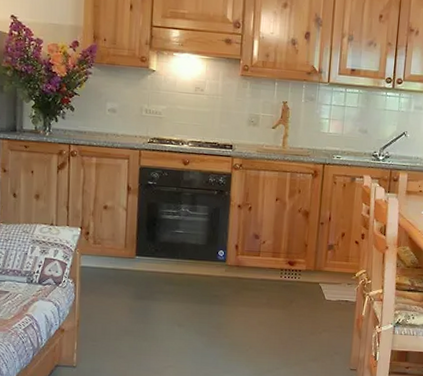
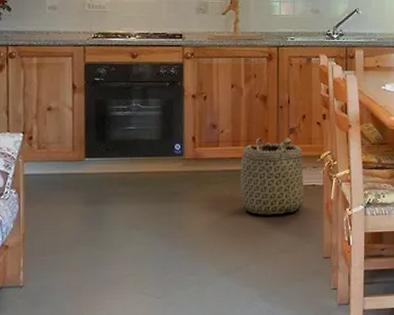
basket: none [277,252,339,326] -> present [240,138,304,215]

